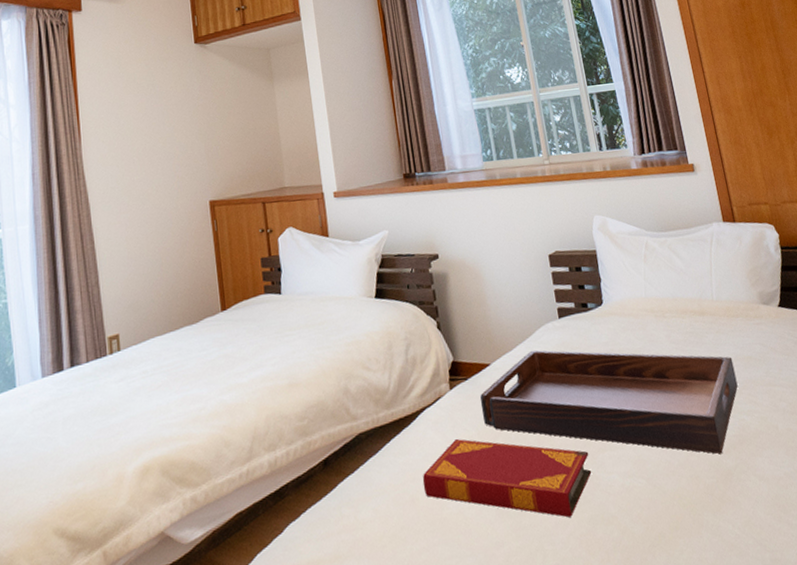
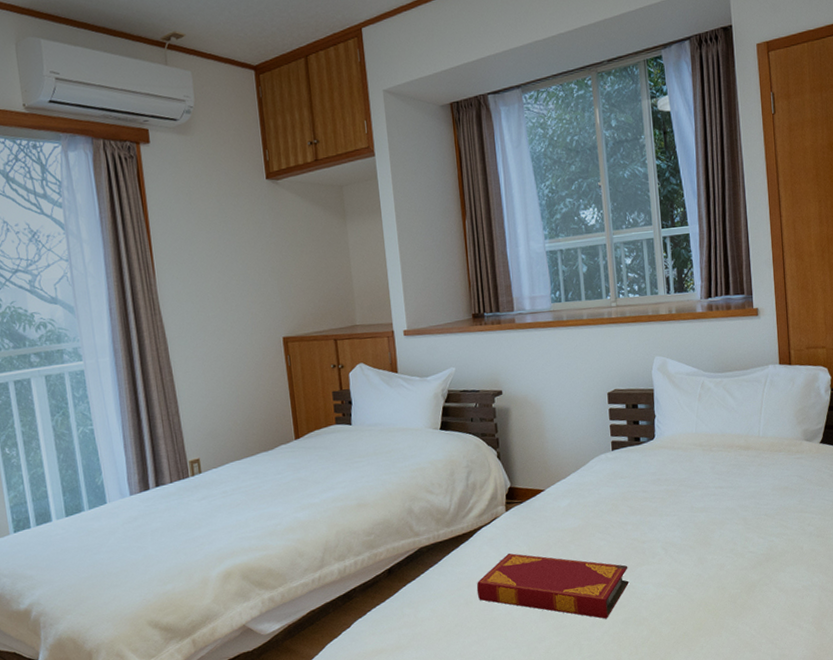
serving tray: present [480,350,738,454] -> none [533,478,772,570]

